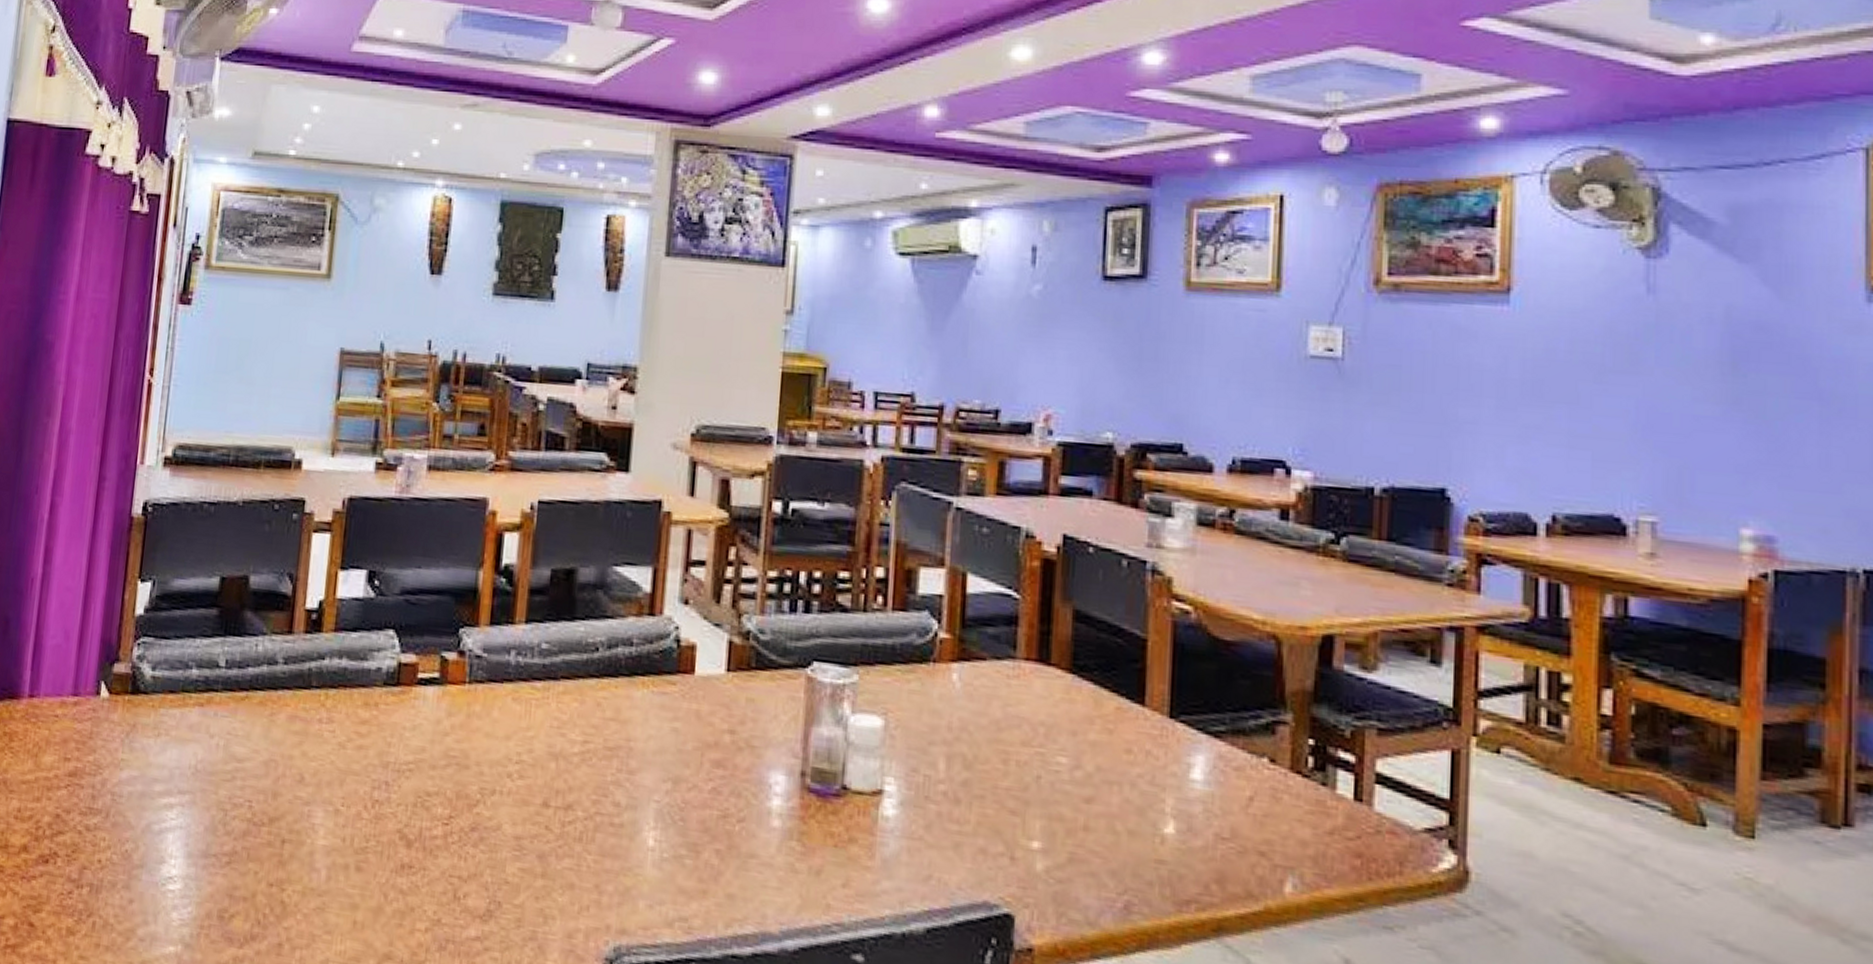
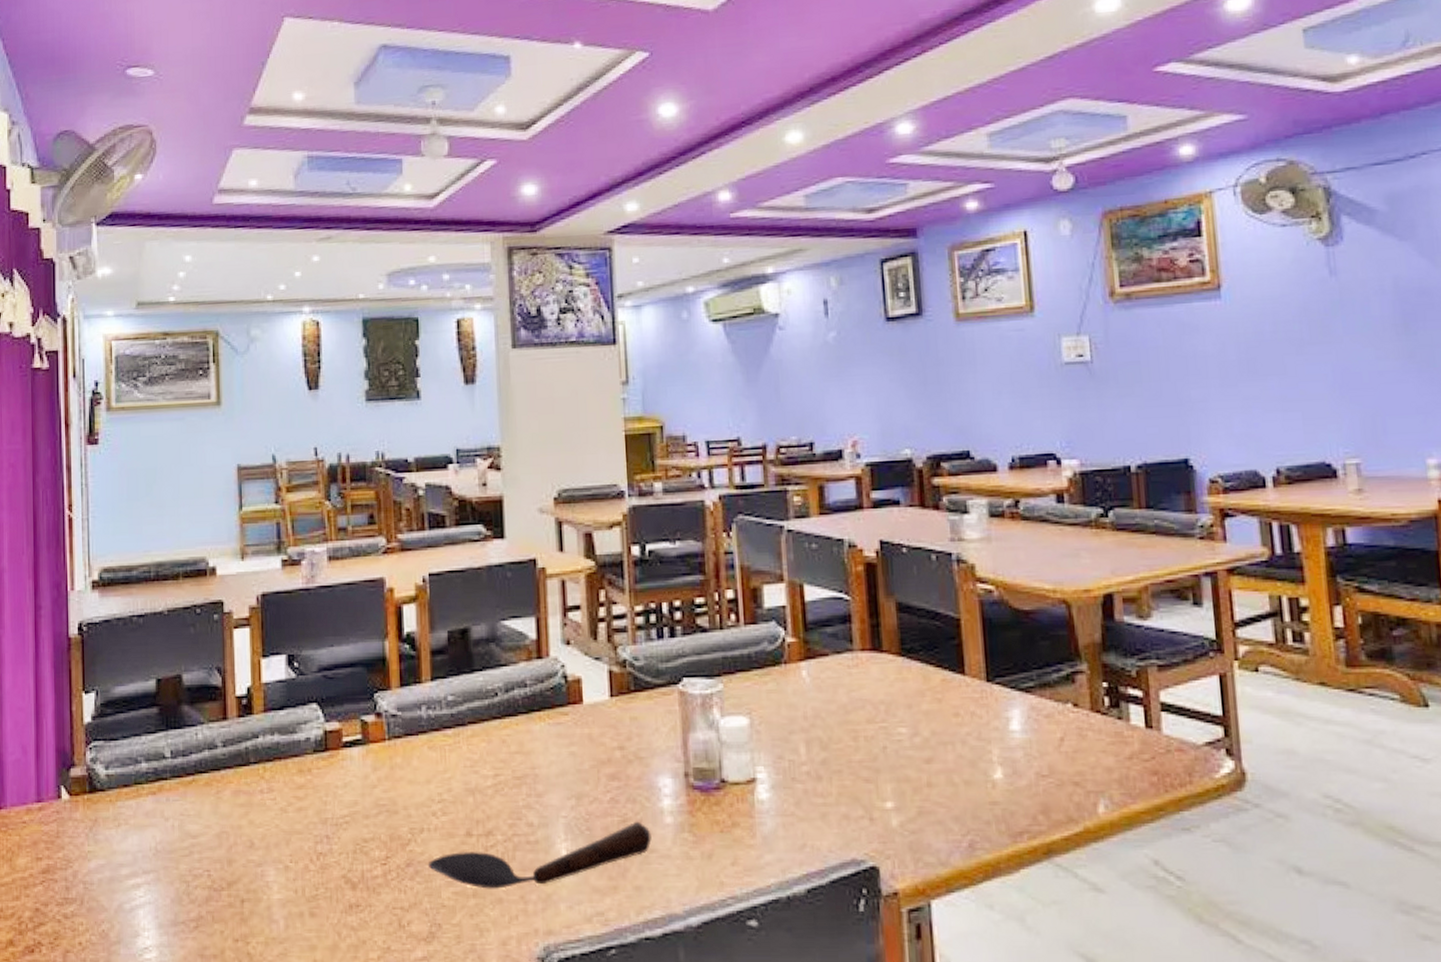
spoon: none [494,818,754,876] -> present [427,821,652,889]

